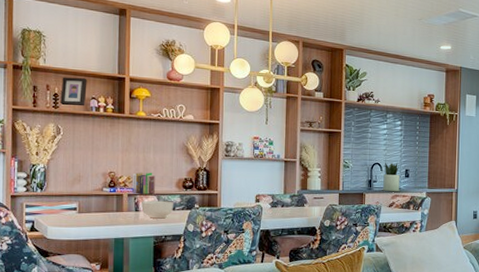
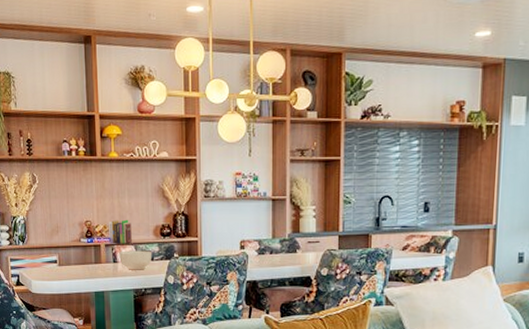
picture frame: present [60,77,87,107] -> none [33,119,58,152]
planter: present [381,162,400,192] -> none [392,193,417,232]

